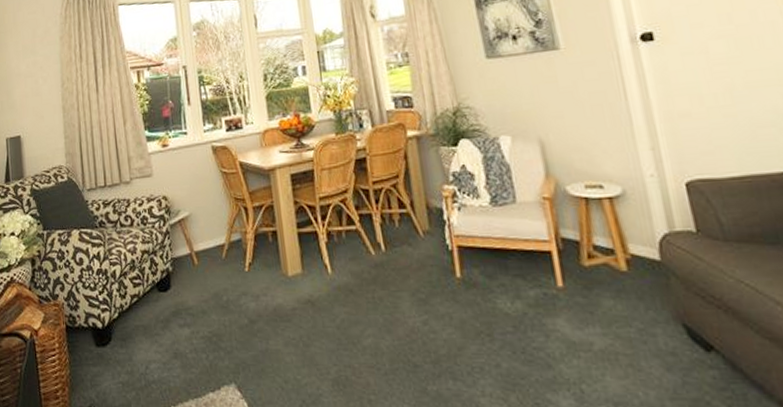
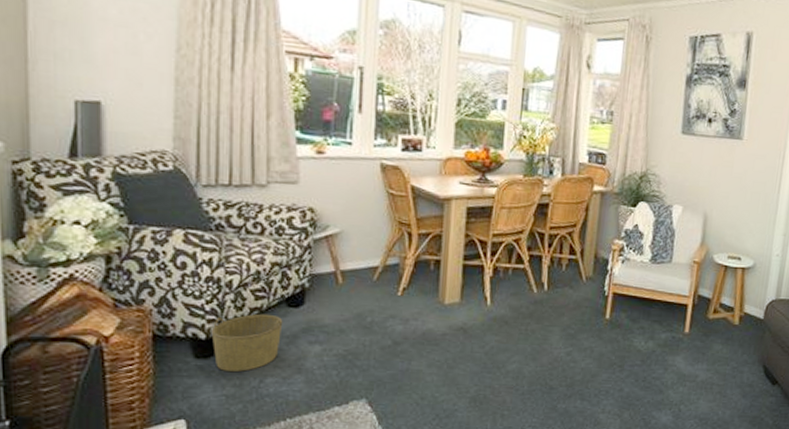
basket: none [105,300,157,359] -> present [211,313,283,373]

